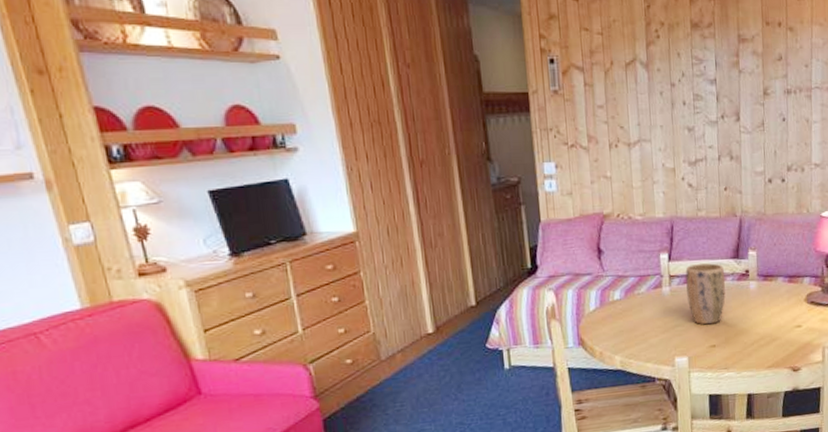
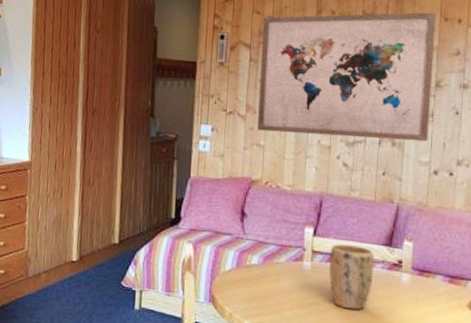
wall art: none [592,17,761,161] -> present [257,12,436,142]

